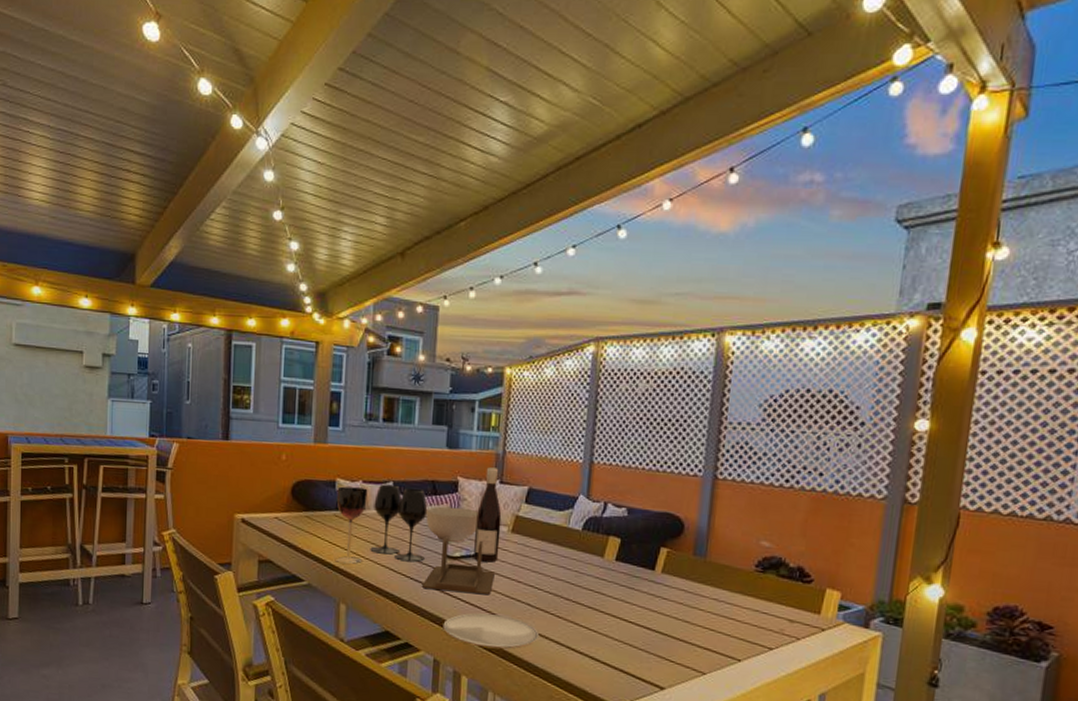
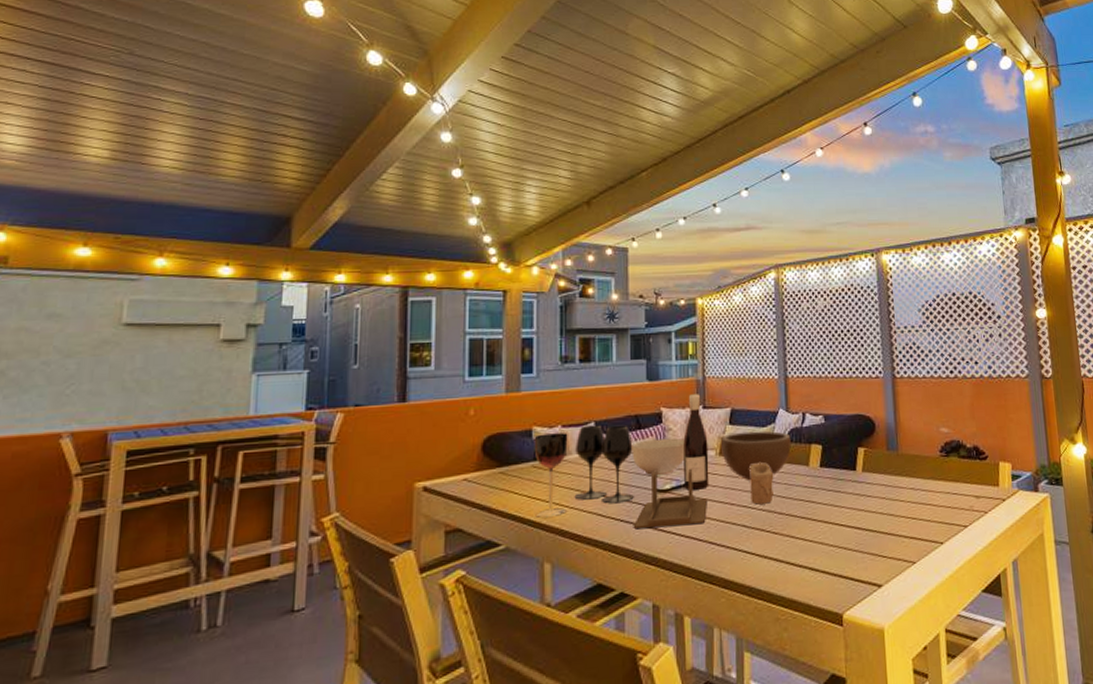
plate: present [443,613,540,649] -> none [659,542,759,581]
bowl: none [514,512,588,561] -> present [721,431,791,480]
candle: none [538,546,566,588] -> present [749,463,774,505]

